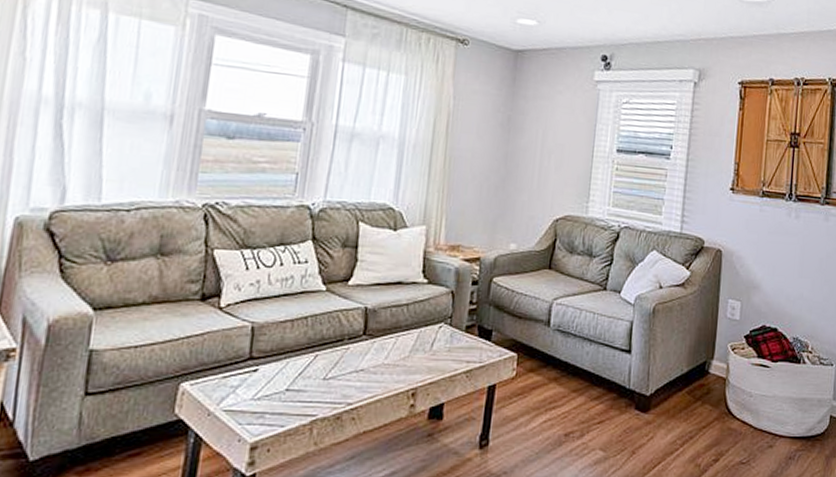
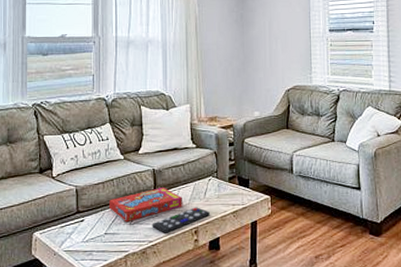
snack box: none [297,333,401,377] -> present [109,188,182,223]
remote control: none [353,361,435,394] -> present [152,207,210,233]

